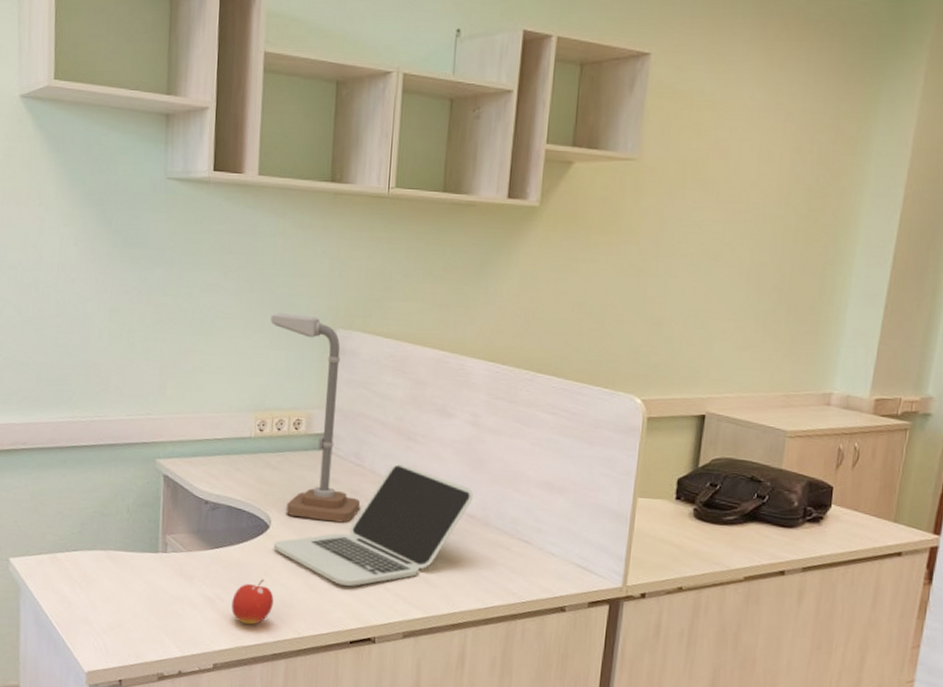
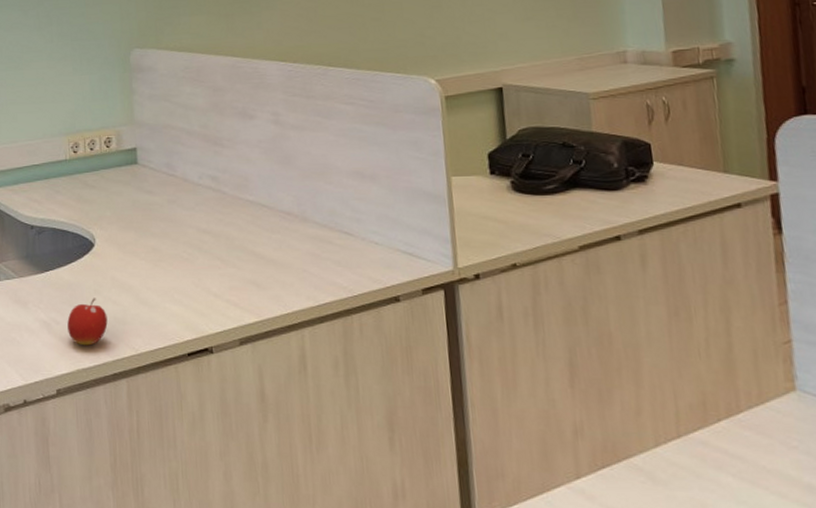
desk lamp: present [270,313,361,523] -> none [71,40,179,234]
laptop: present [273,464,473,586] -> none [100,170,287,296]

